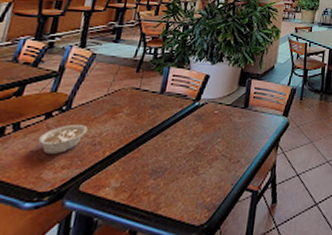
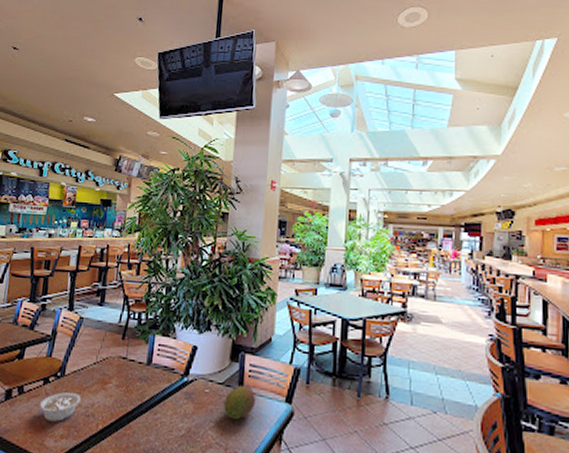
fruit: none [230,105,258,134] -> present [223,385,255,420]

